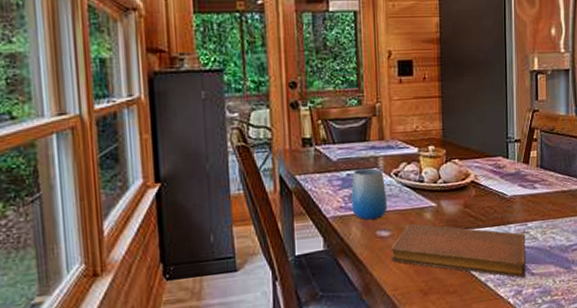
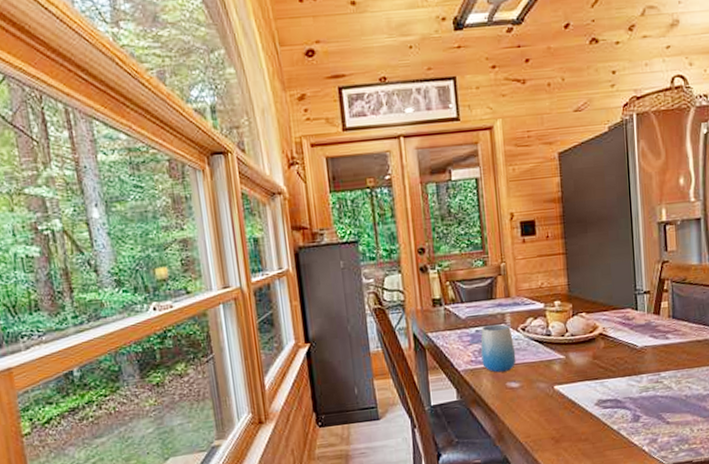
notebook: present [390,223,526,278] -> none [521,375,661,427]

